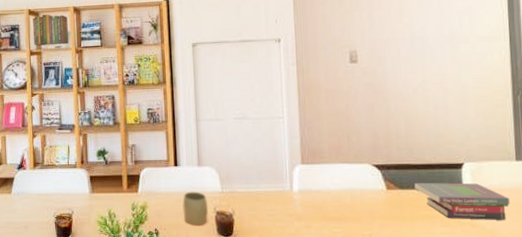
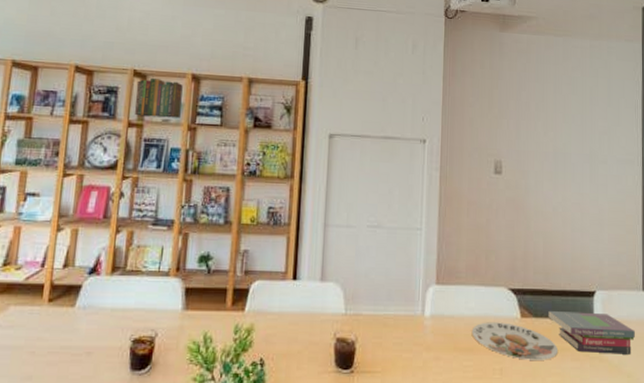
mug: present [182,191,209,226] -> none [297,312,328,355]
plate: none [338,194,428,227] -> present [471,322,559,360]

